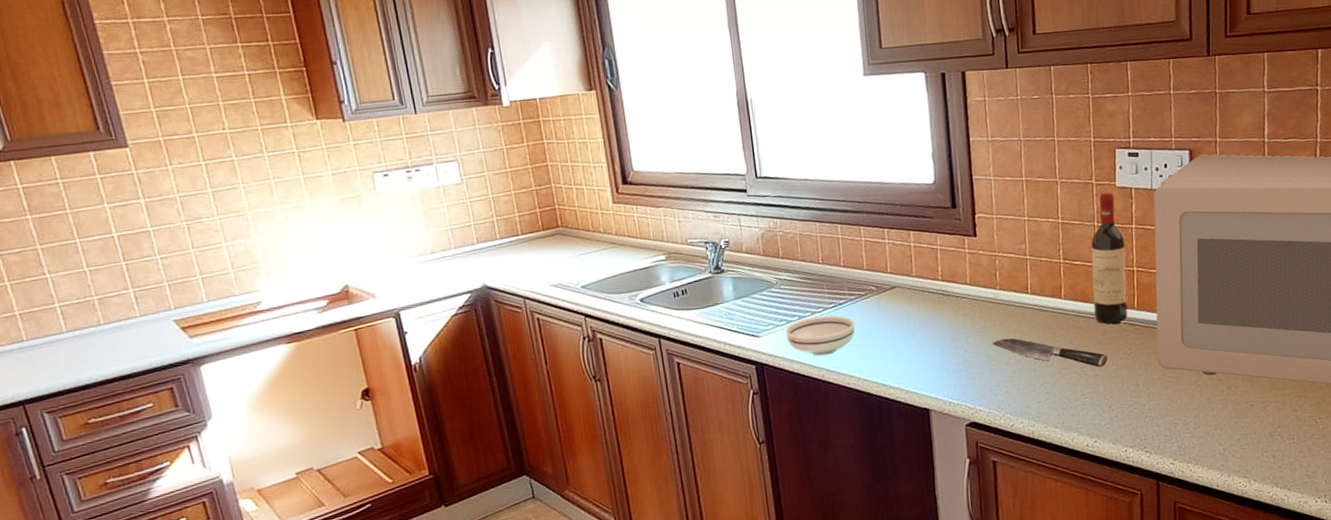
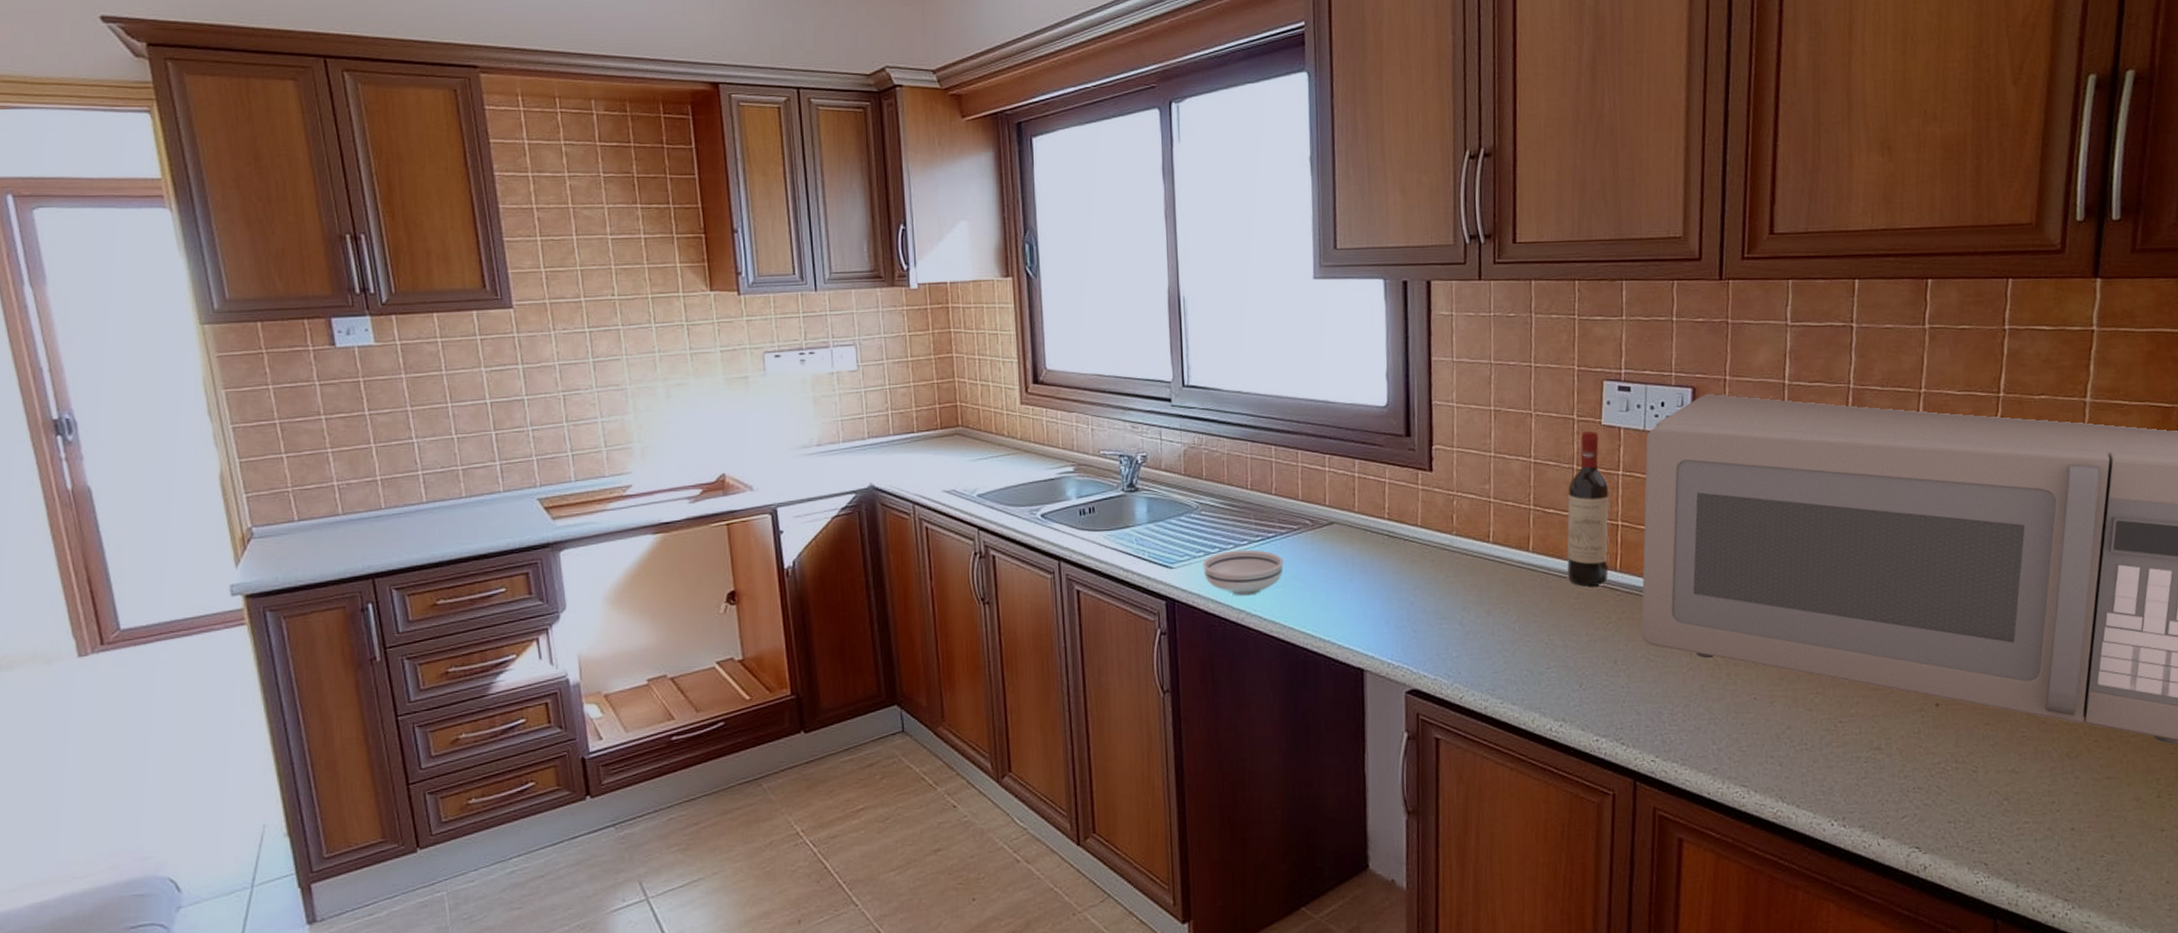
kitchen knife: present [992,338,1108,367] -> none [1443,593,1581,637]

